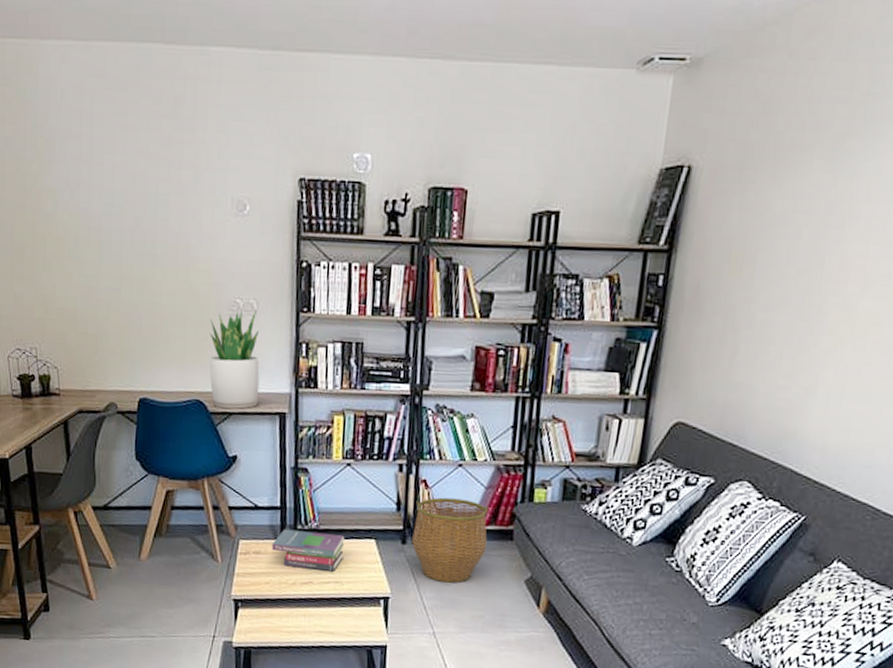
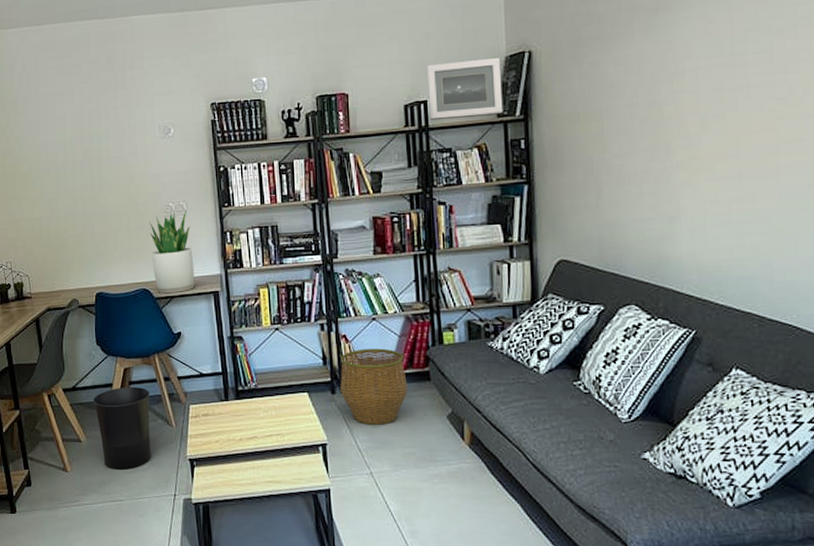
waste bin: none [127,511,195,604] -> present [93,386,151,470]
books: present [271,529,345,572] -> none [218,391,282,425]
picture frame: none [559,166,653,241] -> present [427,58,503,121]

